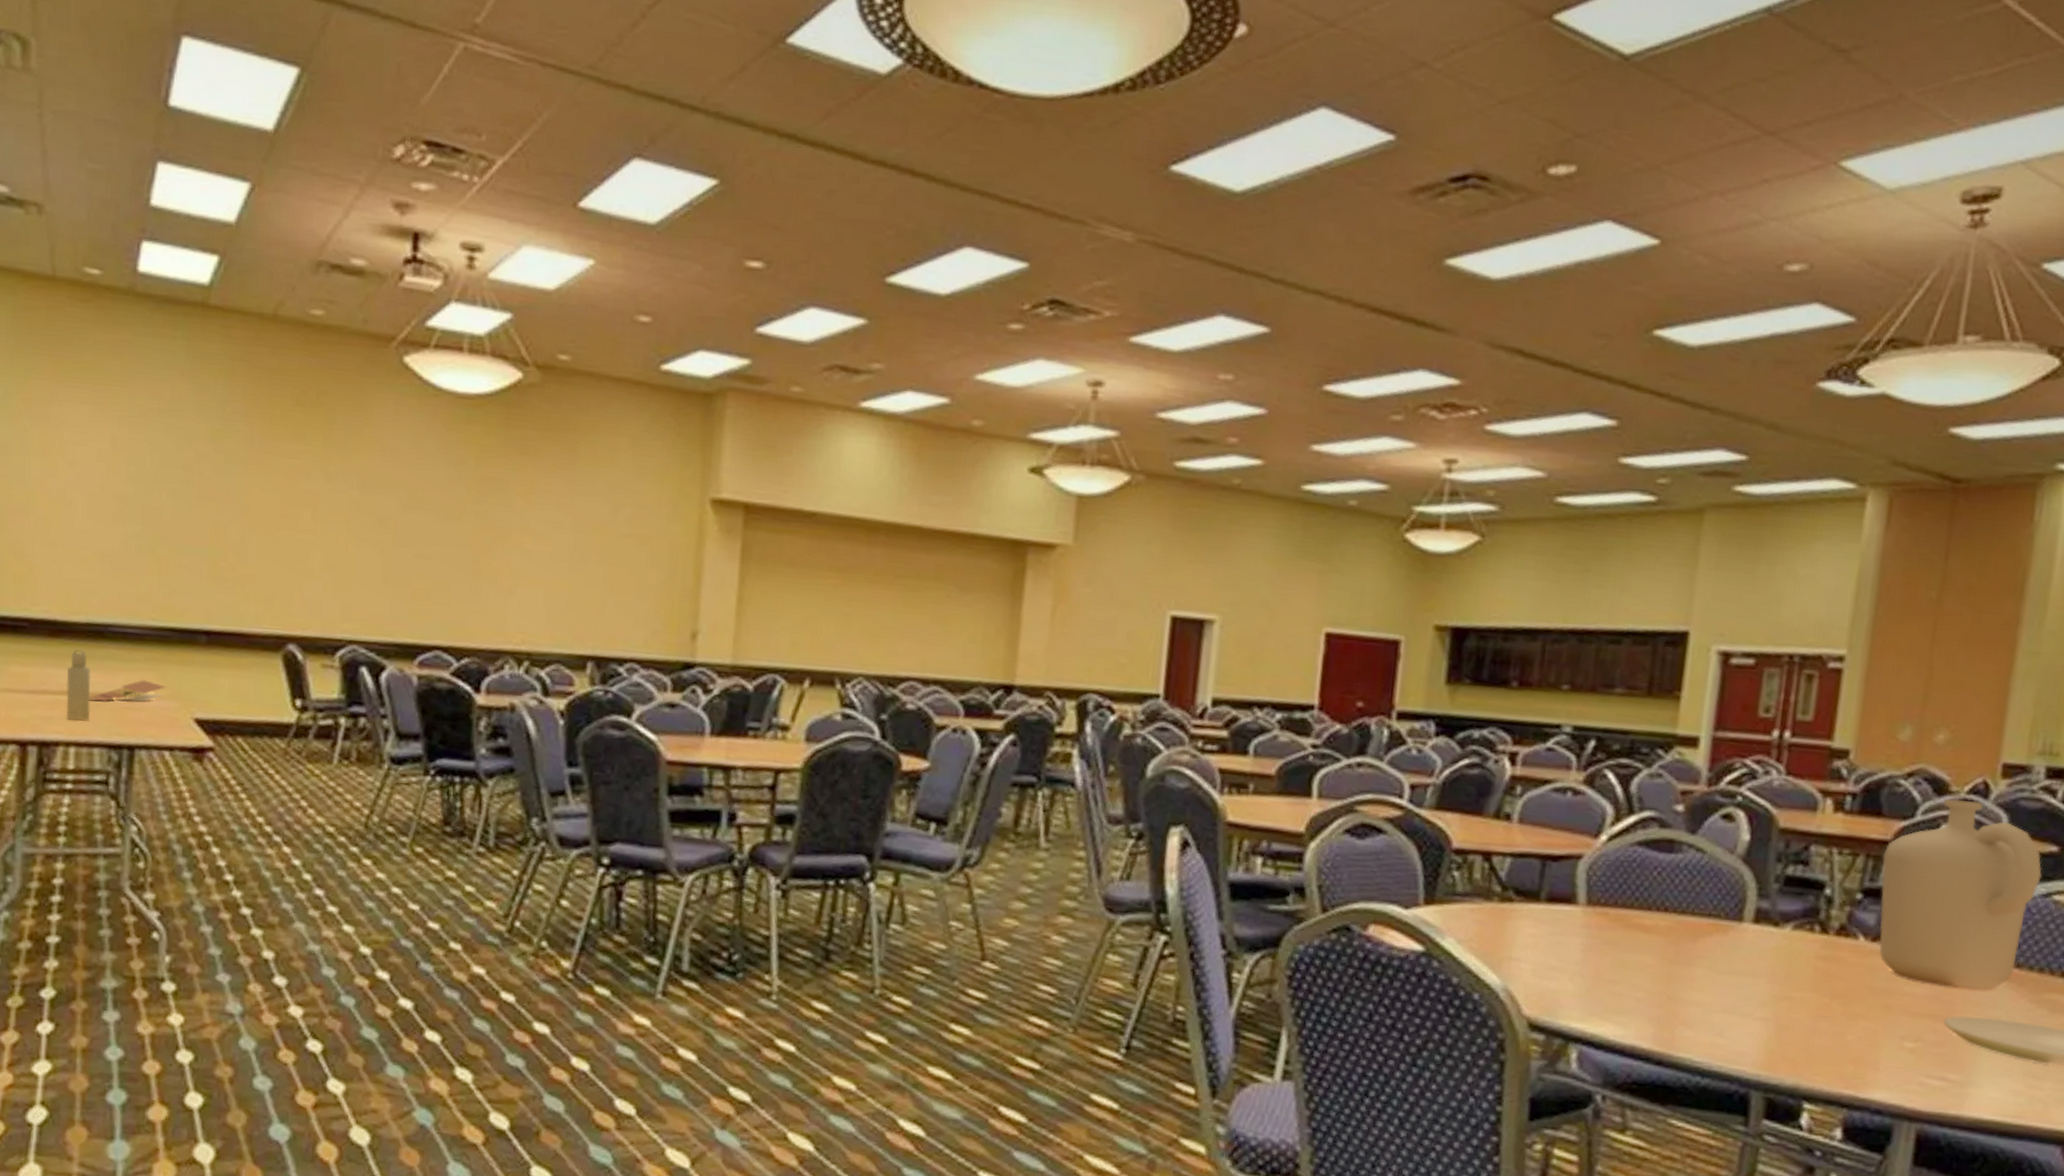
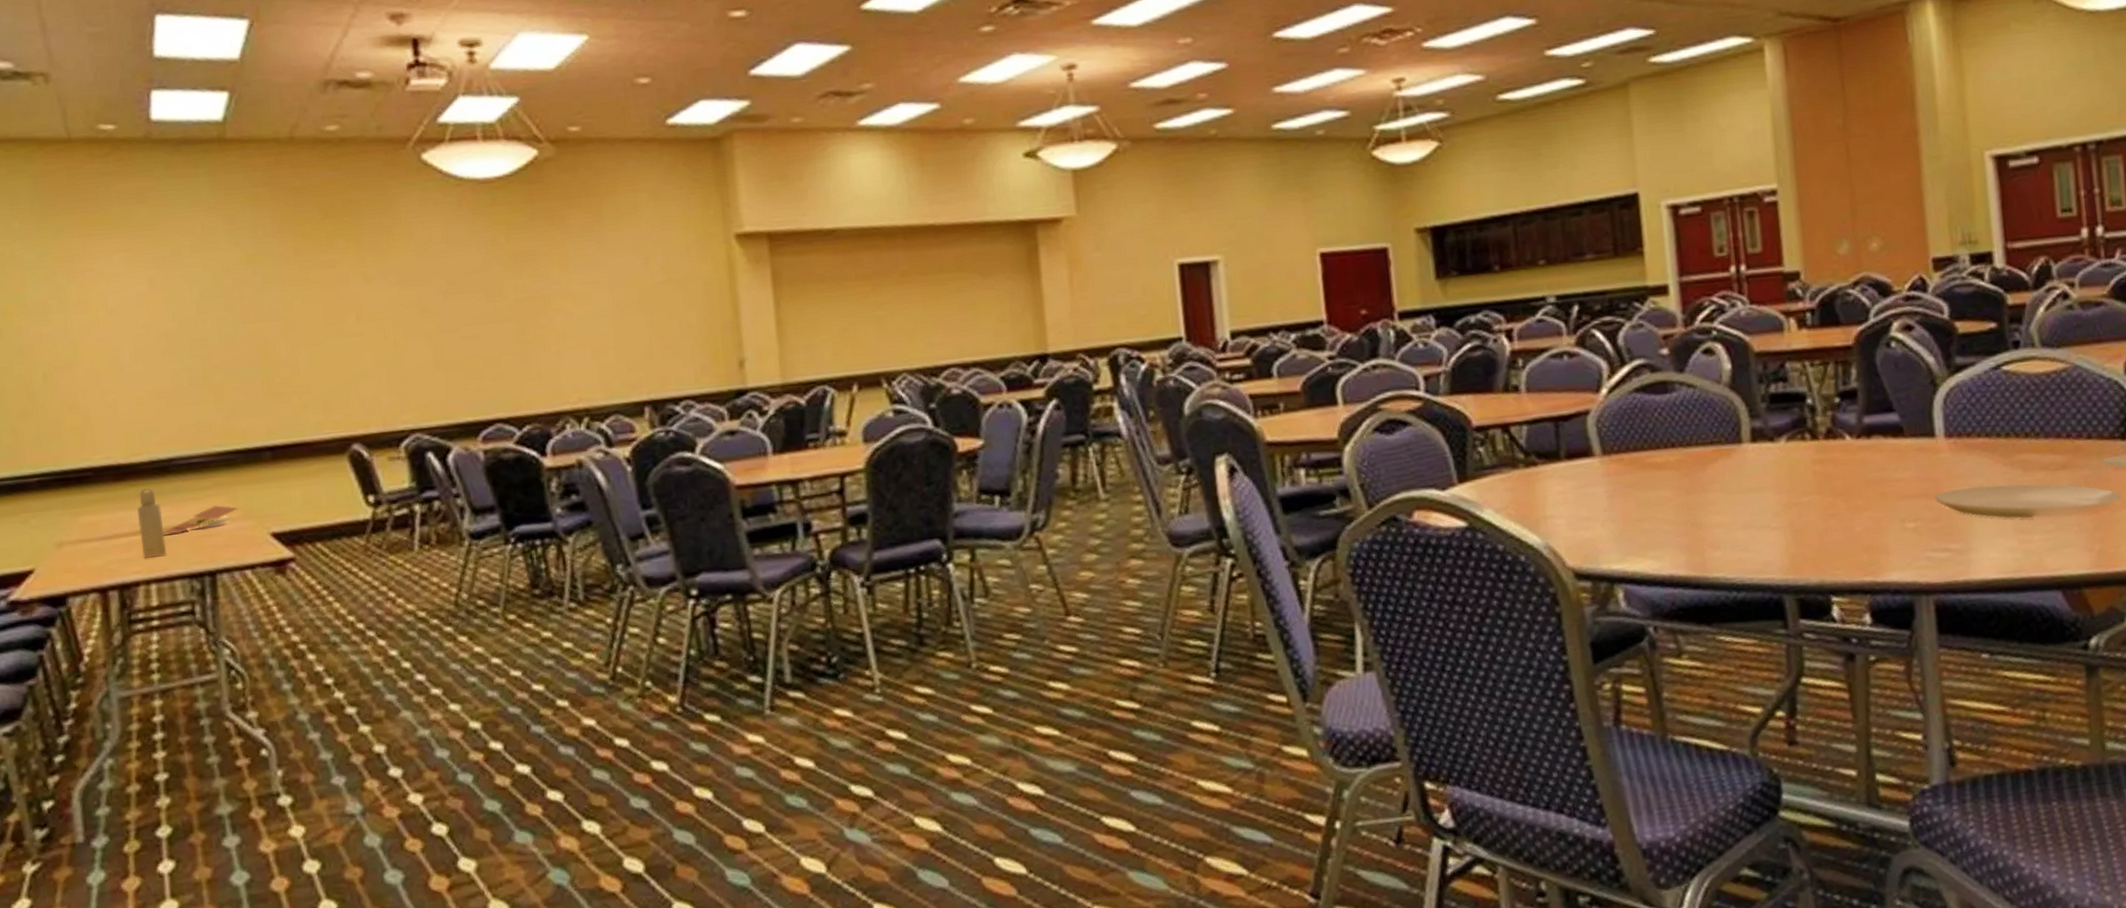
water jug: present [1879,799,2042,991] -> none [1849,295,1988,467]

